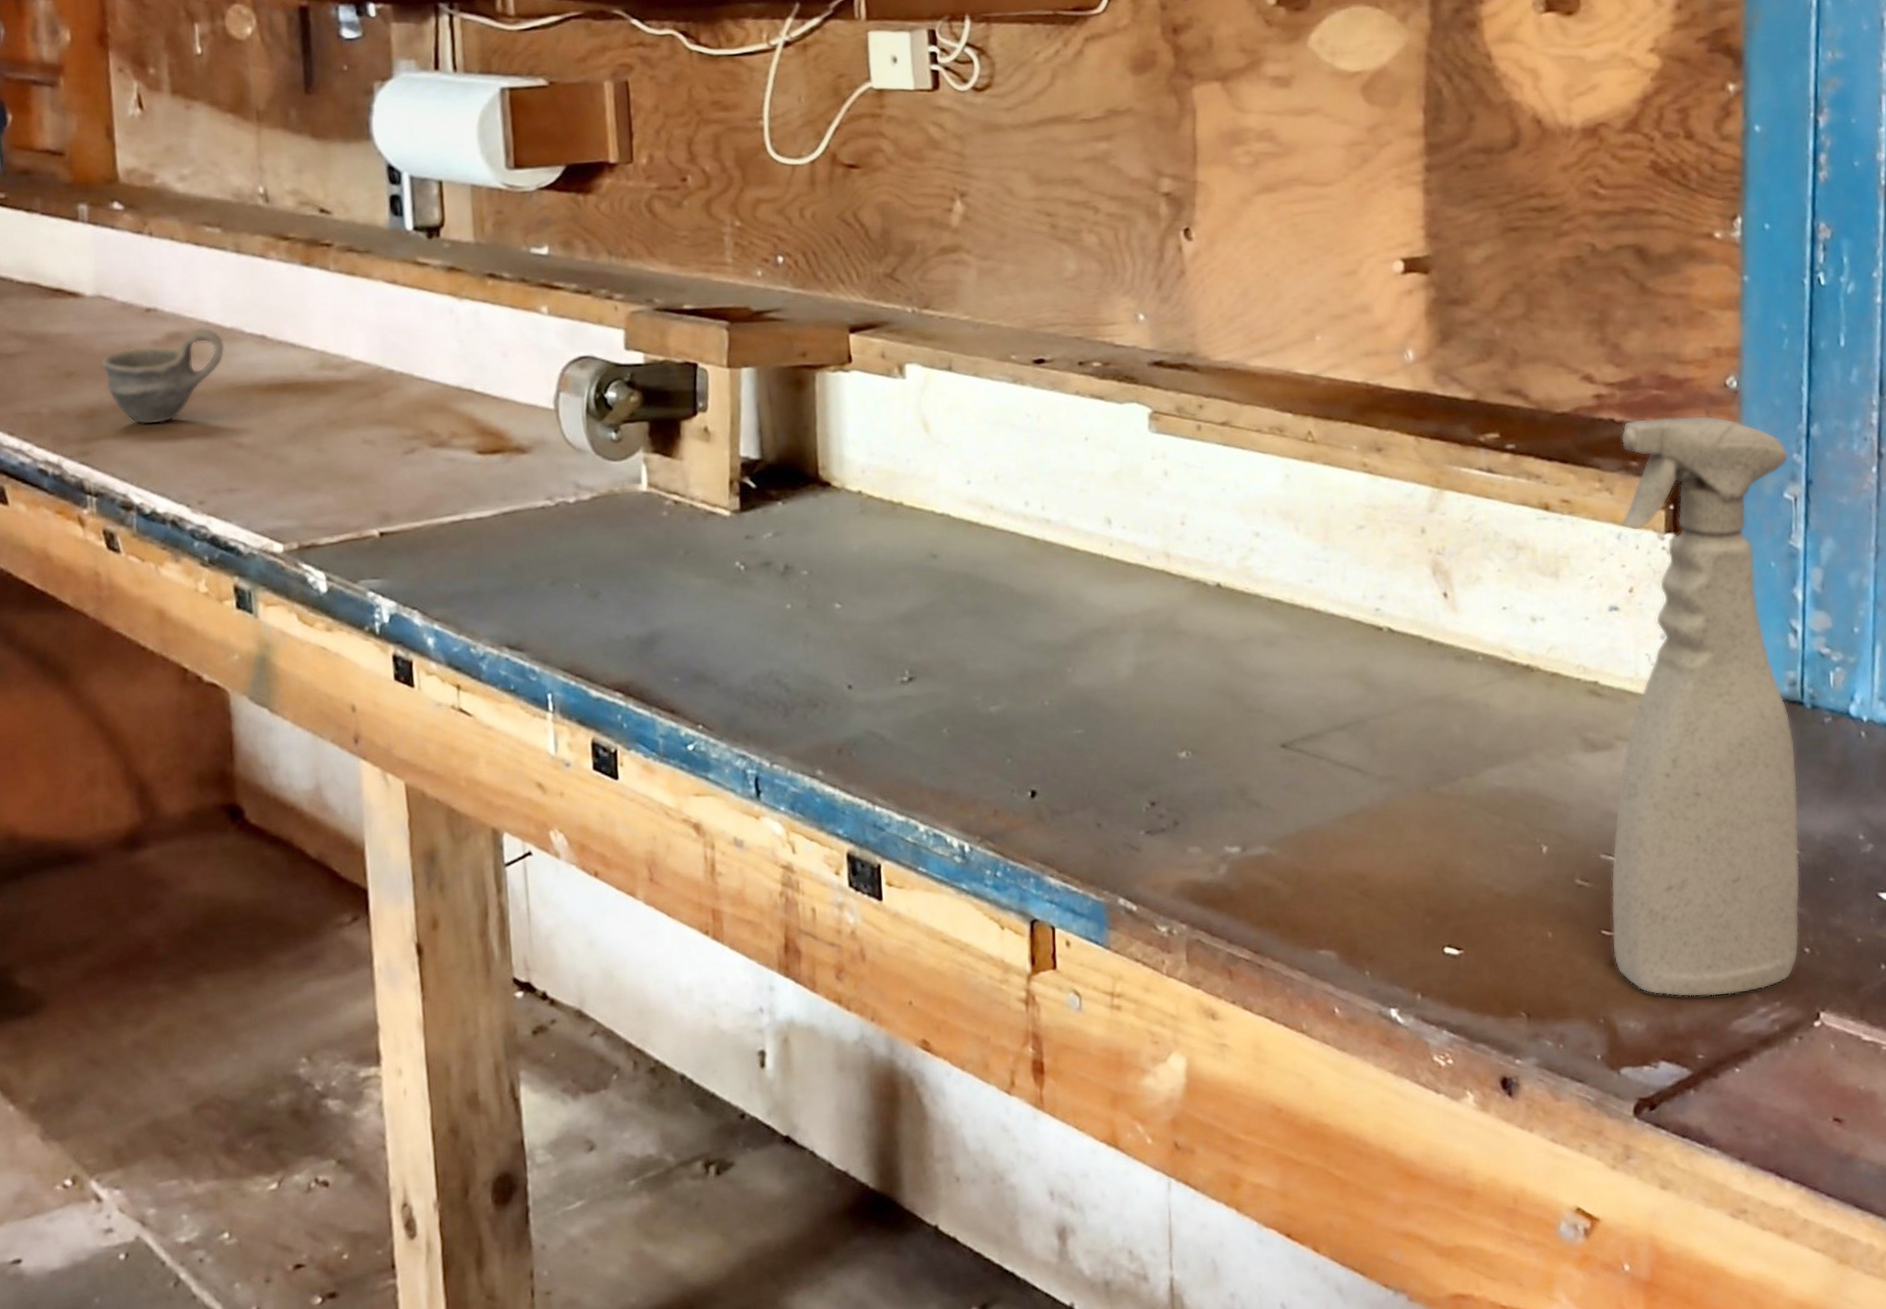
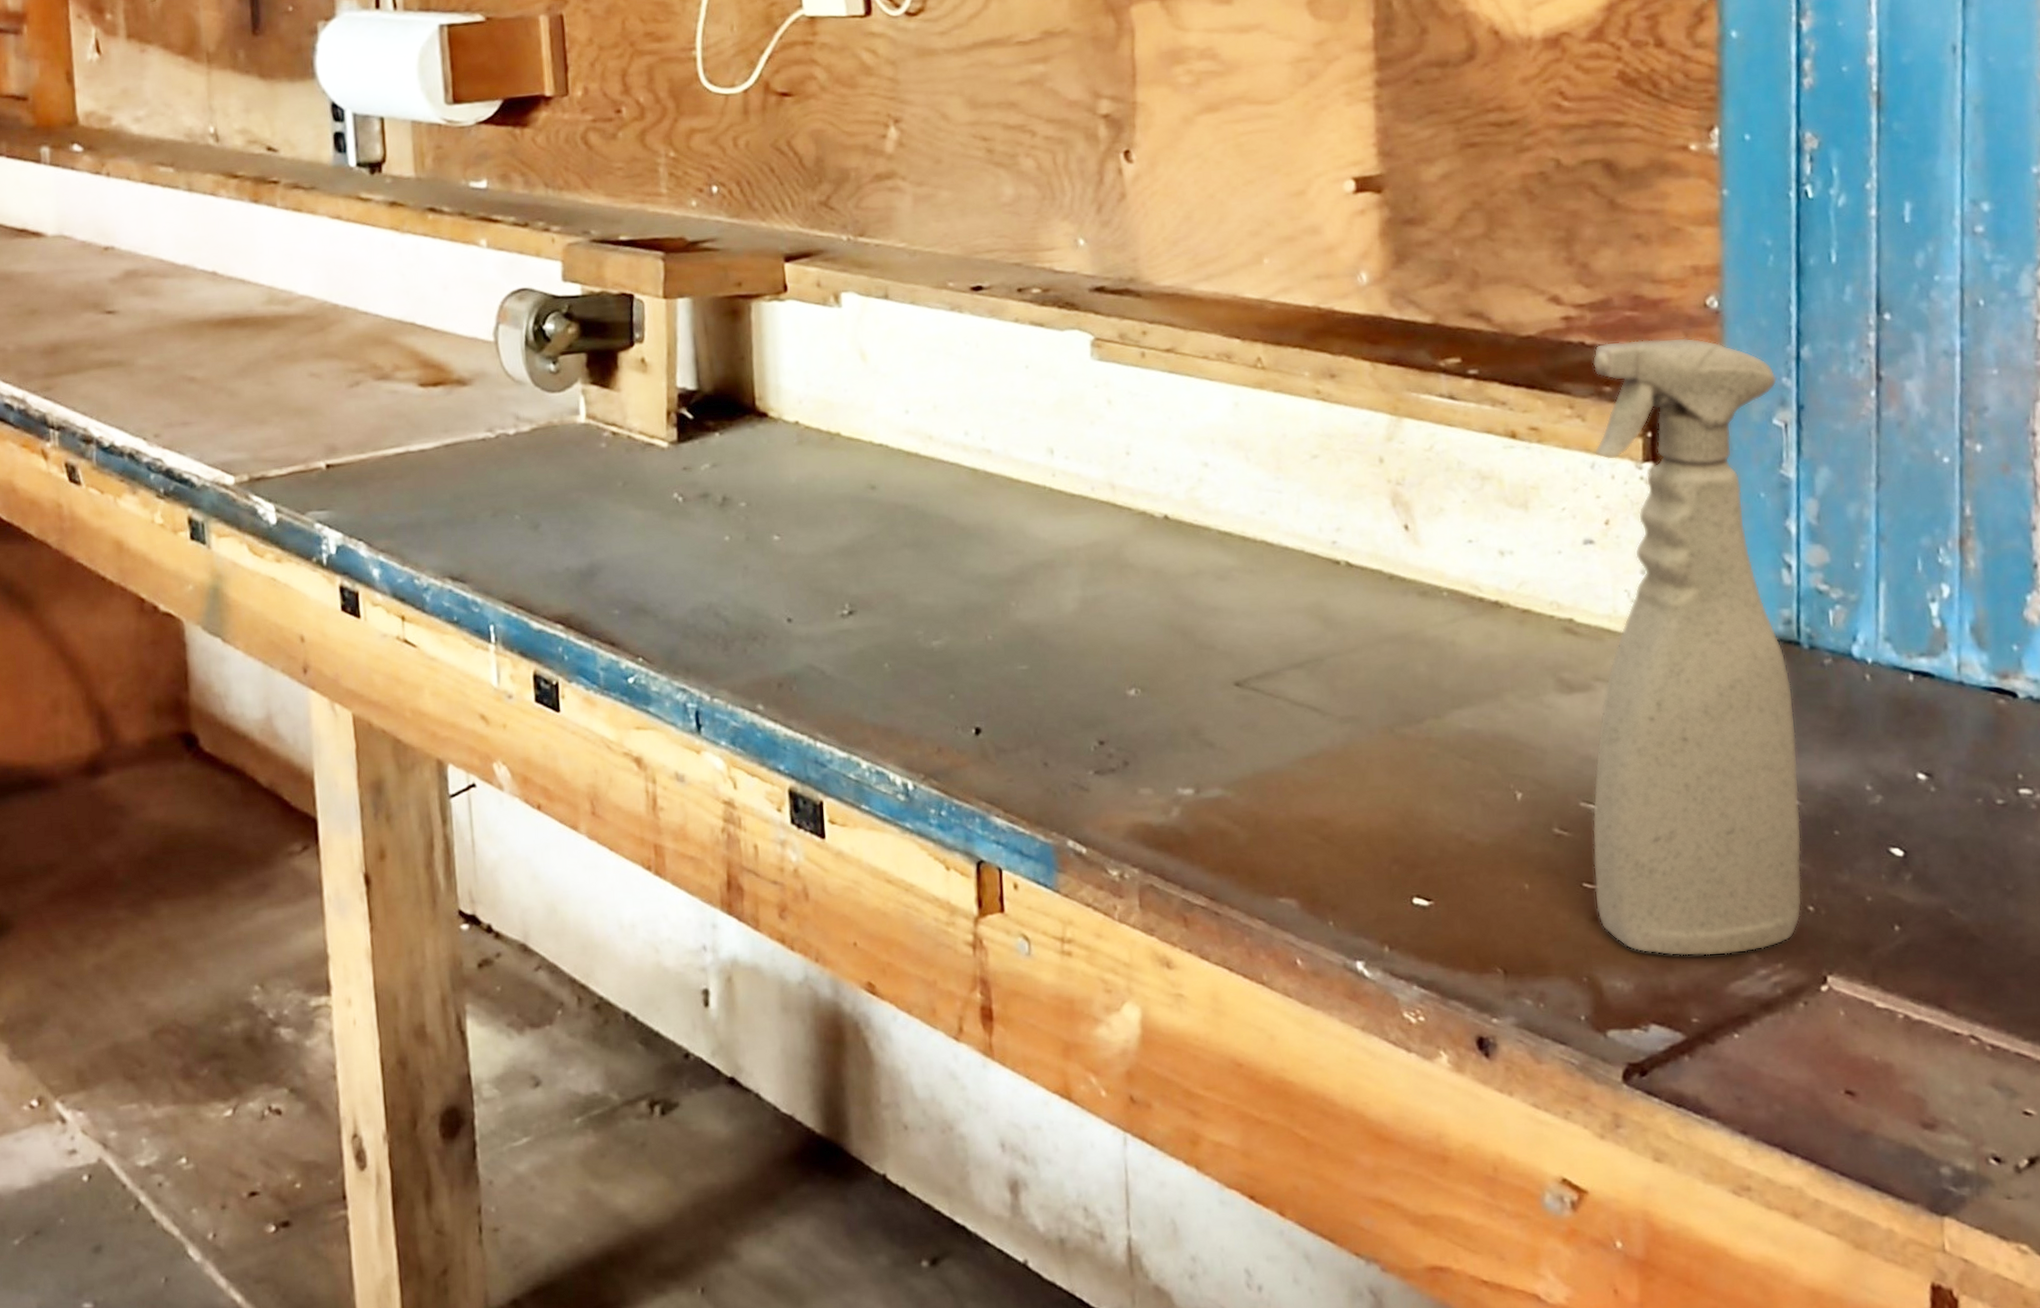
cup: present [101,326,225,425] -> none [62,264,179,360]

